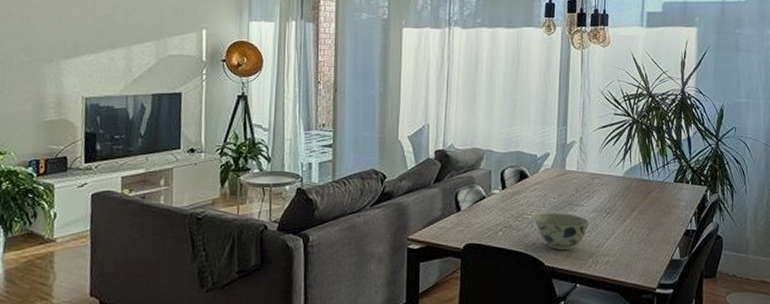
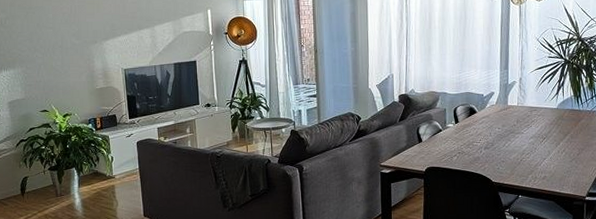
bowl: present [535,213,589,250] -> none [483,140,529,169]

